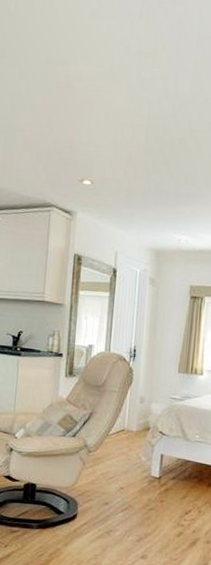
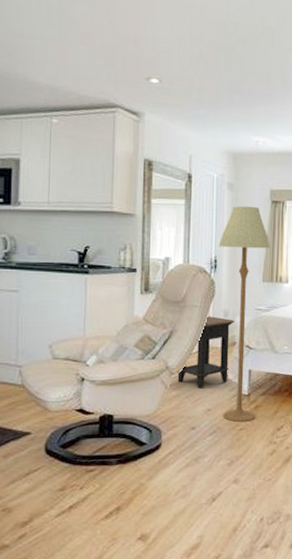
side table: none [94,401,150,468] -> present [177,316,235,389]
floor lamp: none [134,300,188,502] -> present [218,205,271,422]

